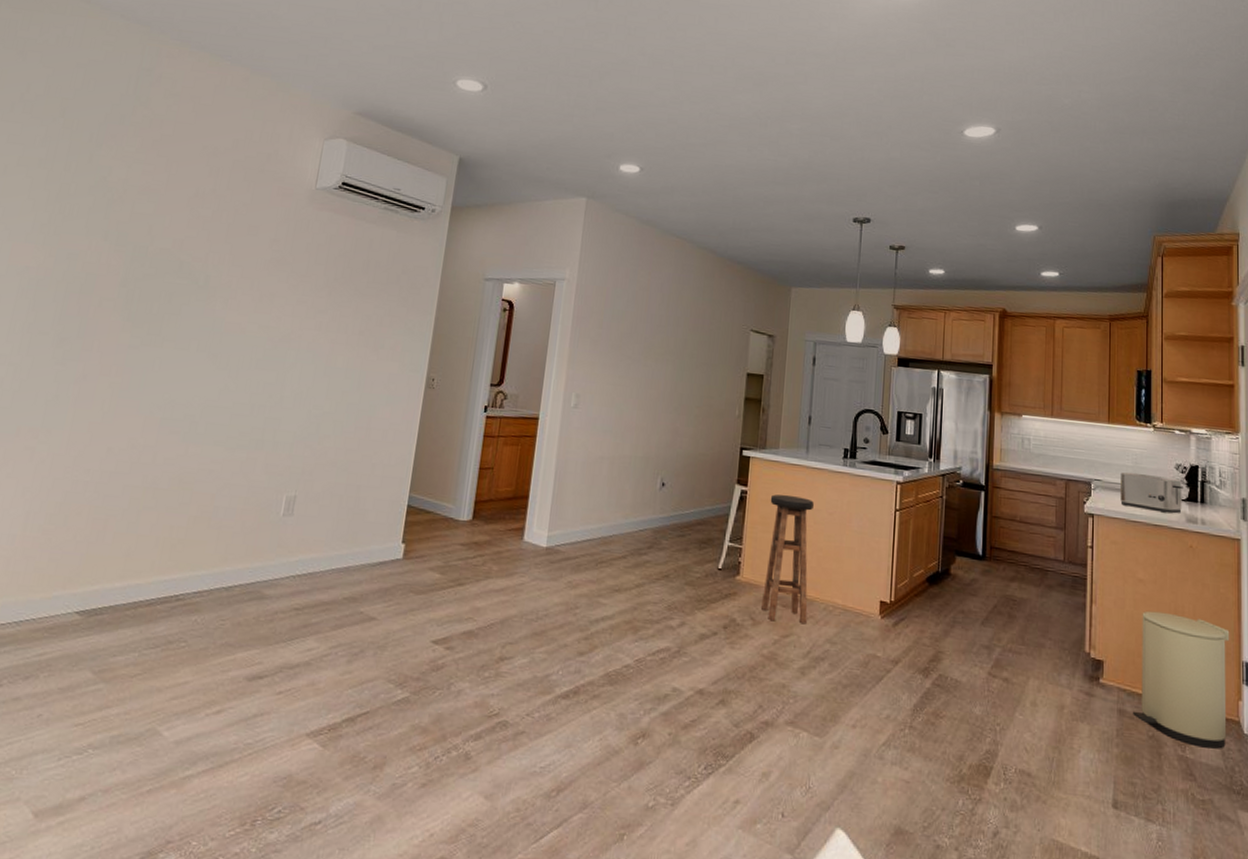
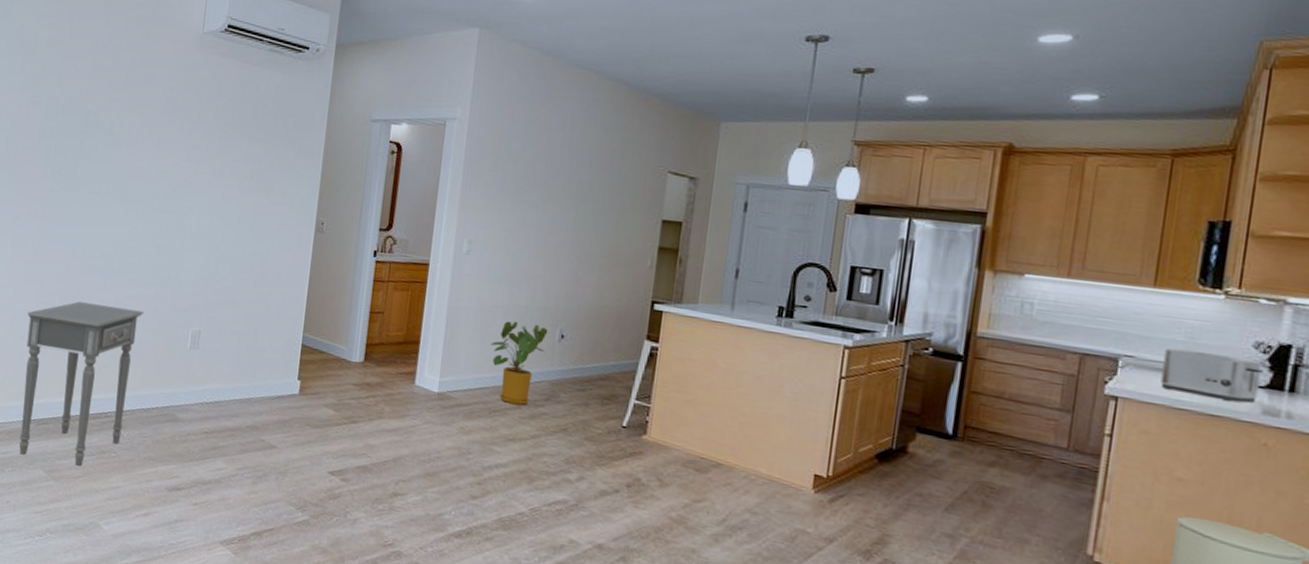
side table: none [61,469,232,662] -> present [19,301,144,466]
house plant: none [597,471,650,555] -> present [491,321,548,406]
bar stool: present [760,494,814,625] -> none [669,353,738,492]

